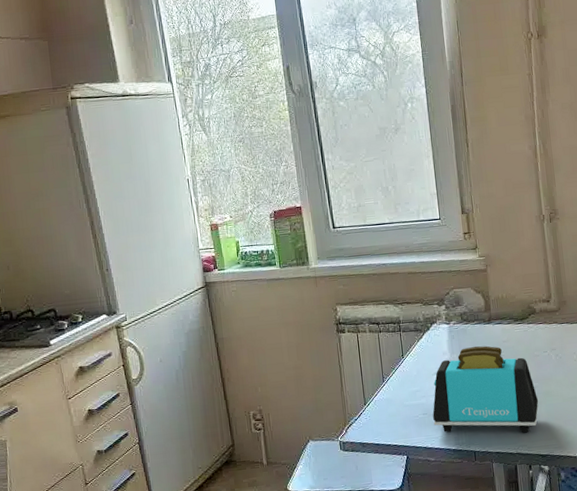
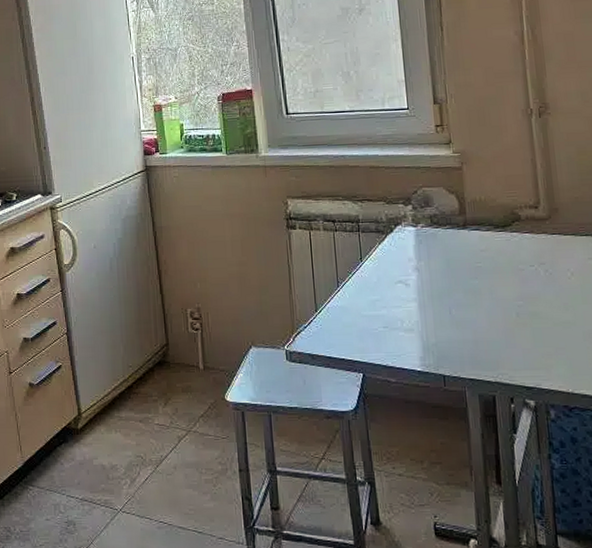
toaster: present [432,346,539,433] -> none [394,254,523,359]

